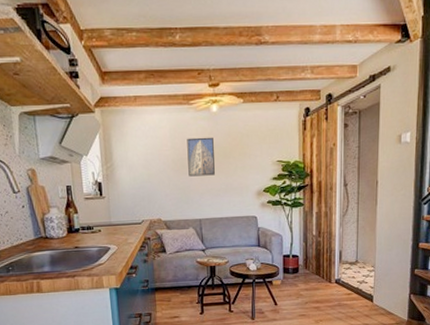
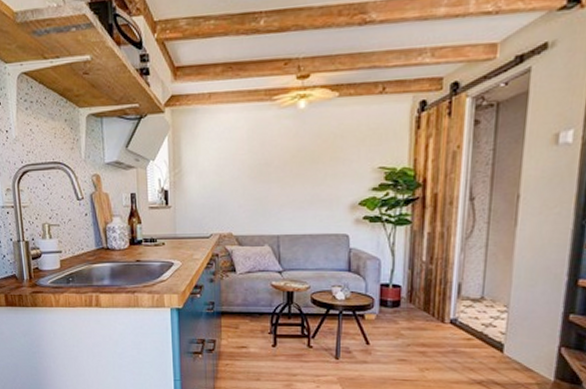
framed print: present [187,137,215,177] -> none [267,138,299,185]

